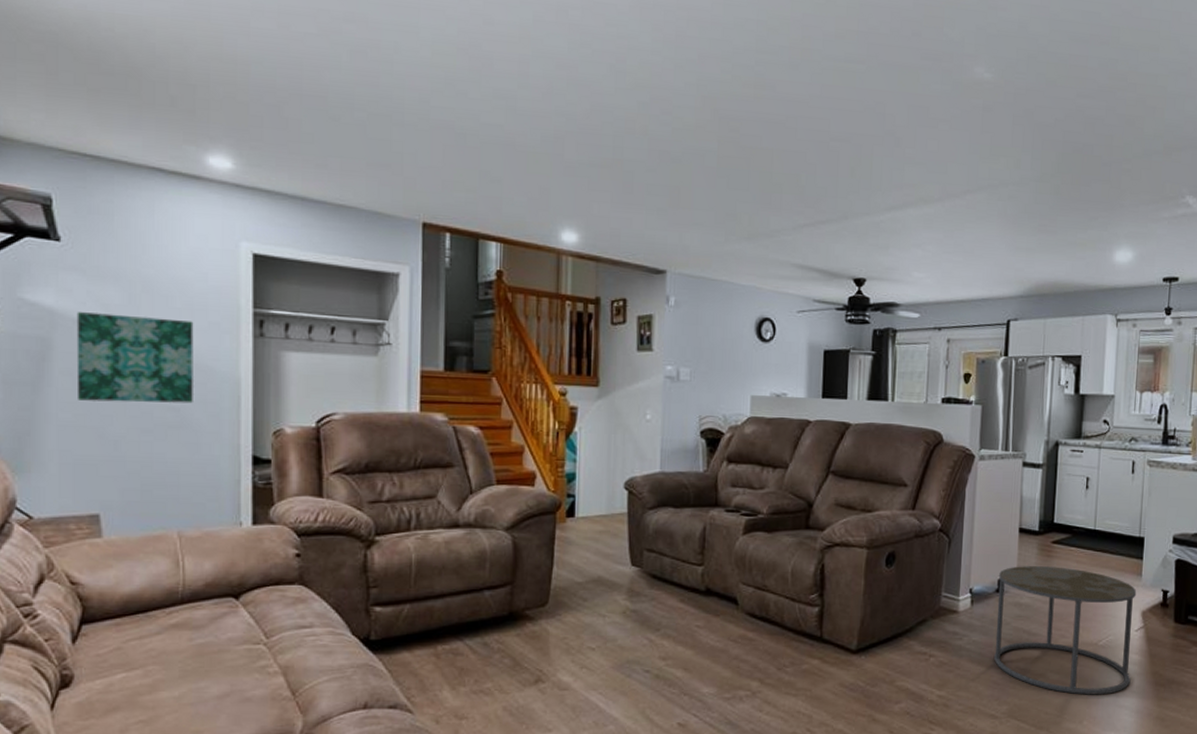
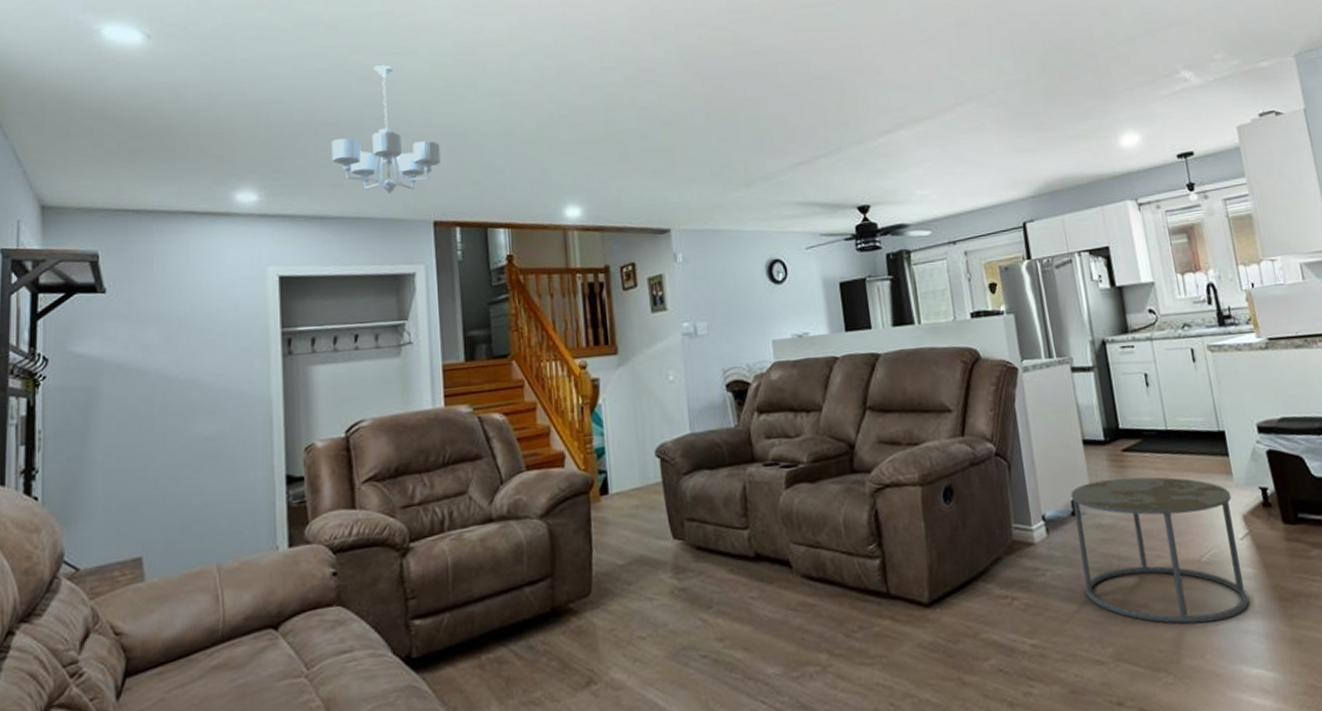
wall art: present [76,312,194,404] -> none [120,350,228,443]
chandelier: none [316,40,435,186] -> present [331,65,441,194]

